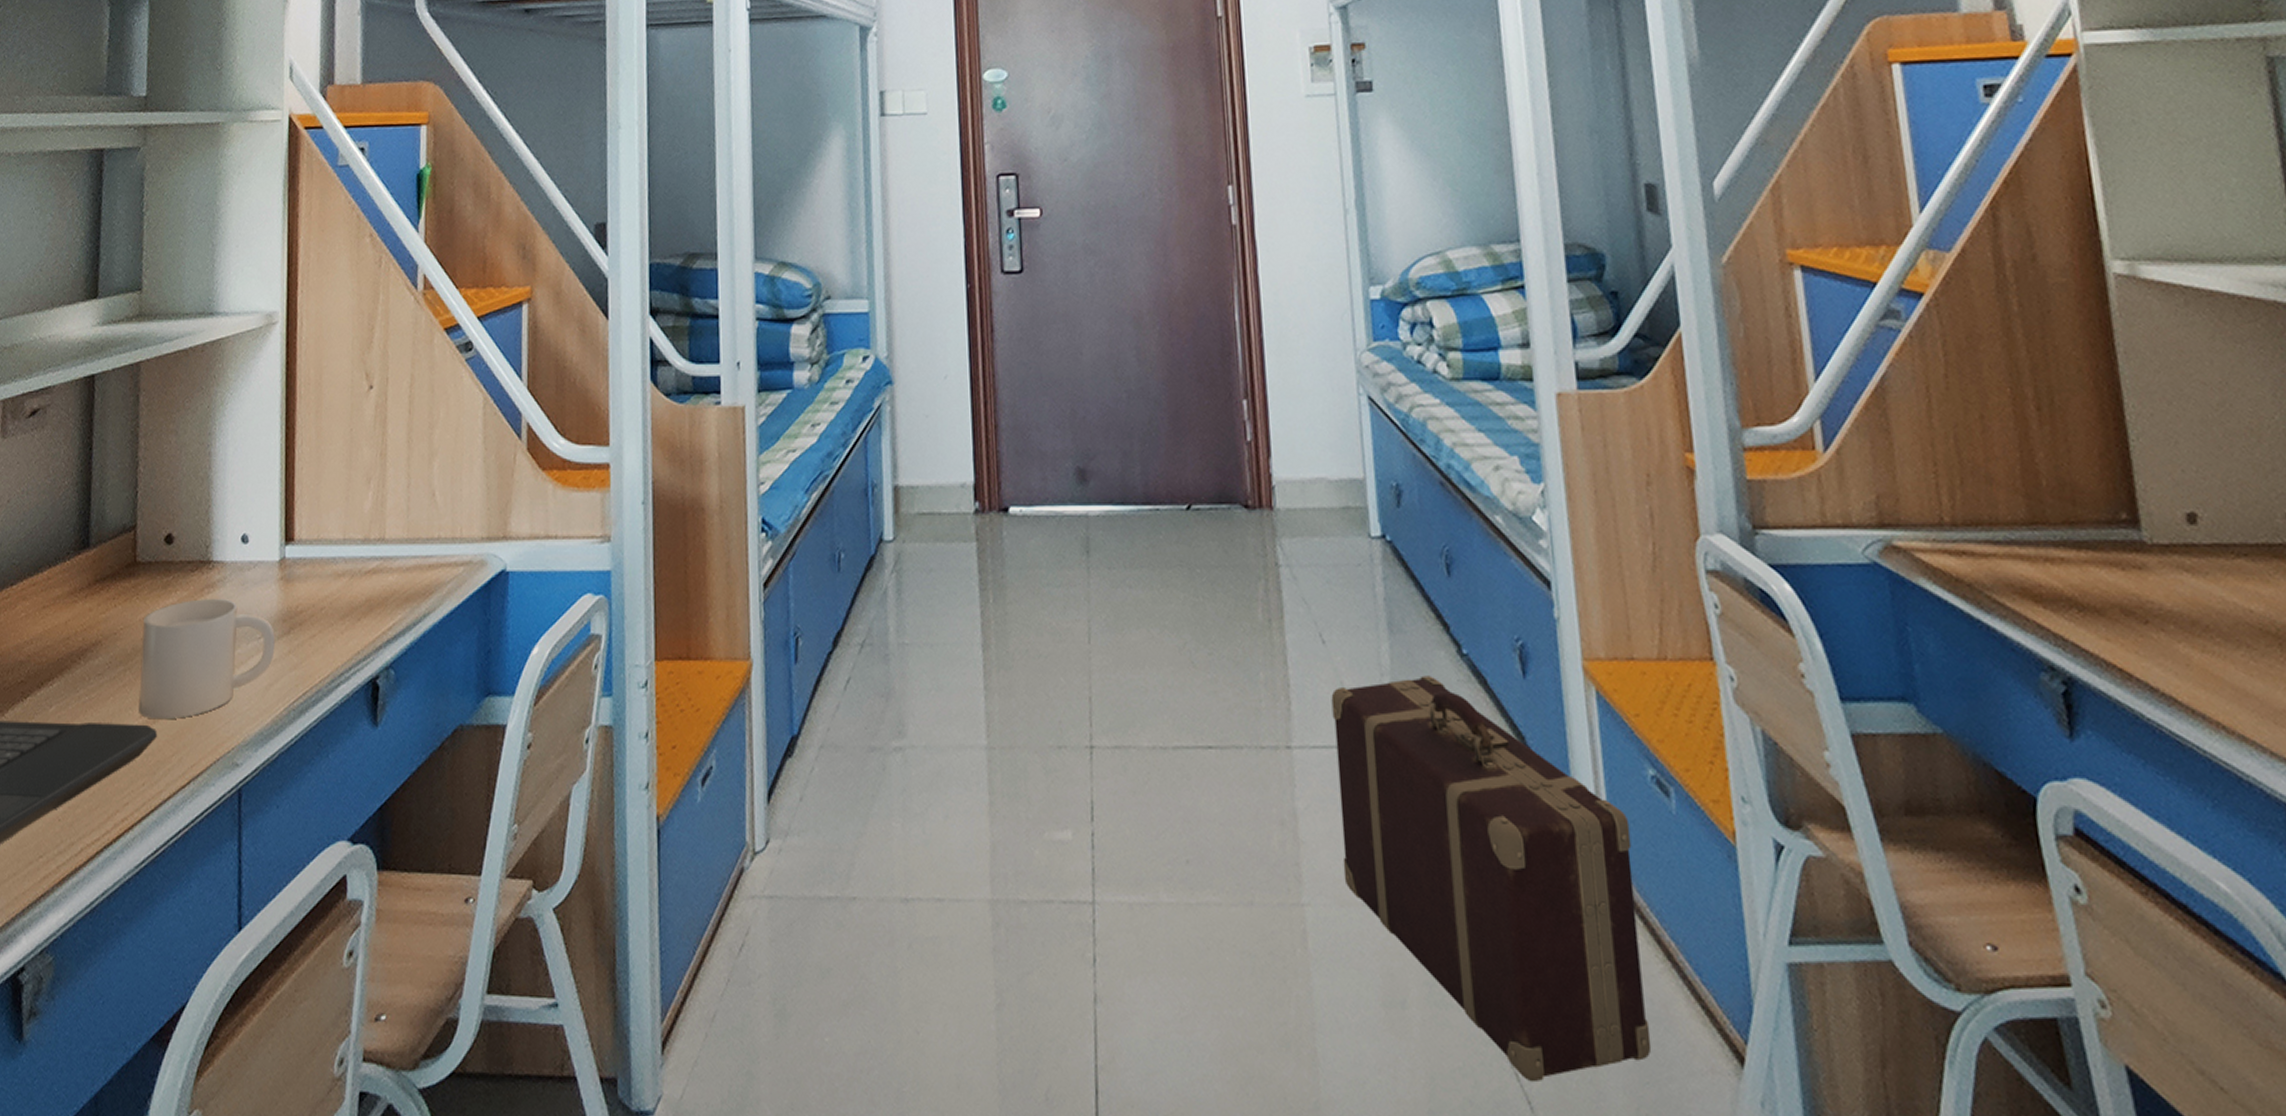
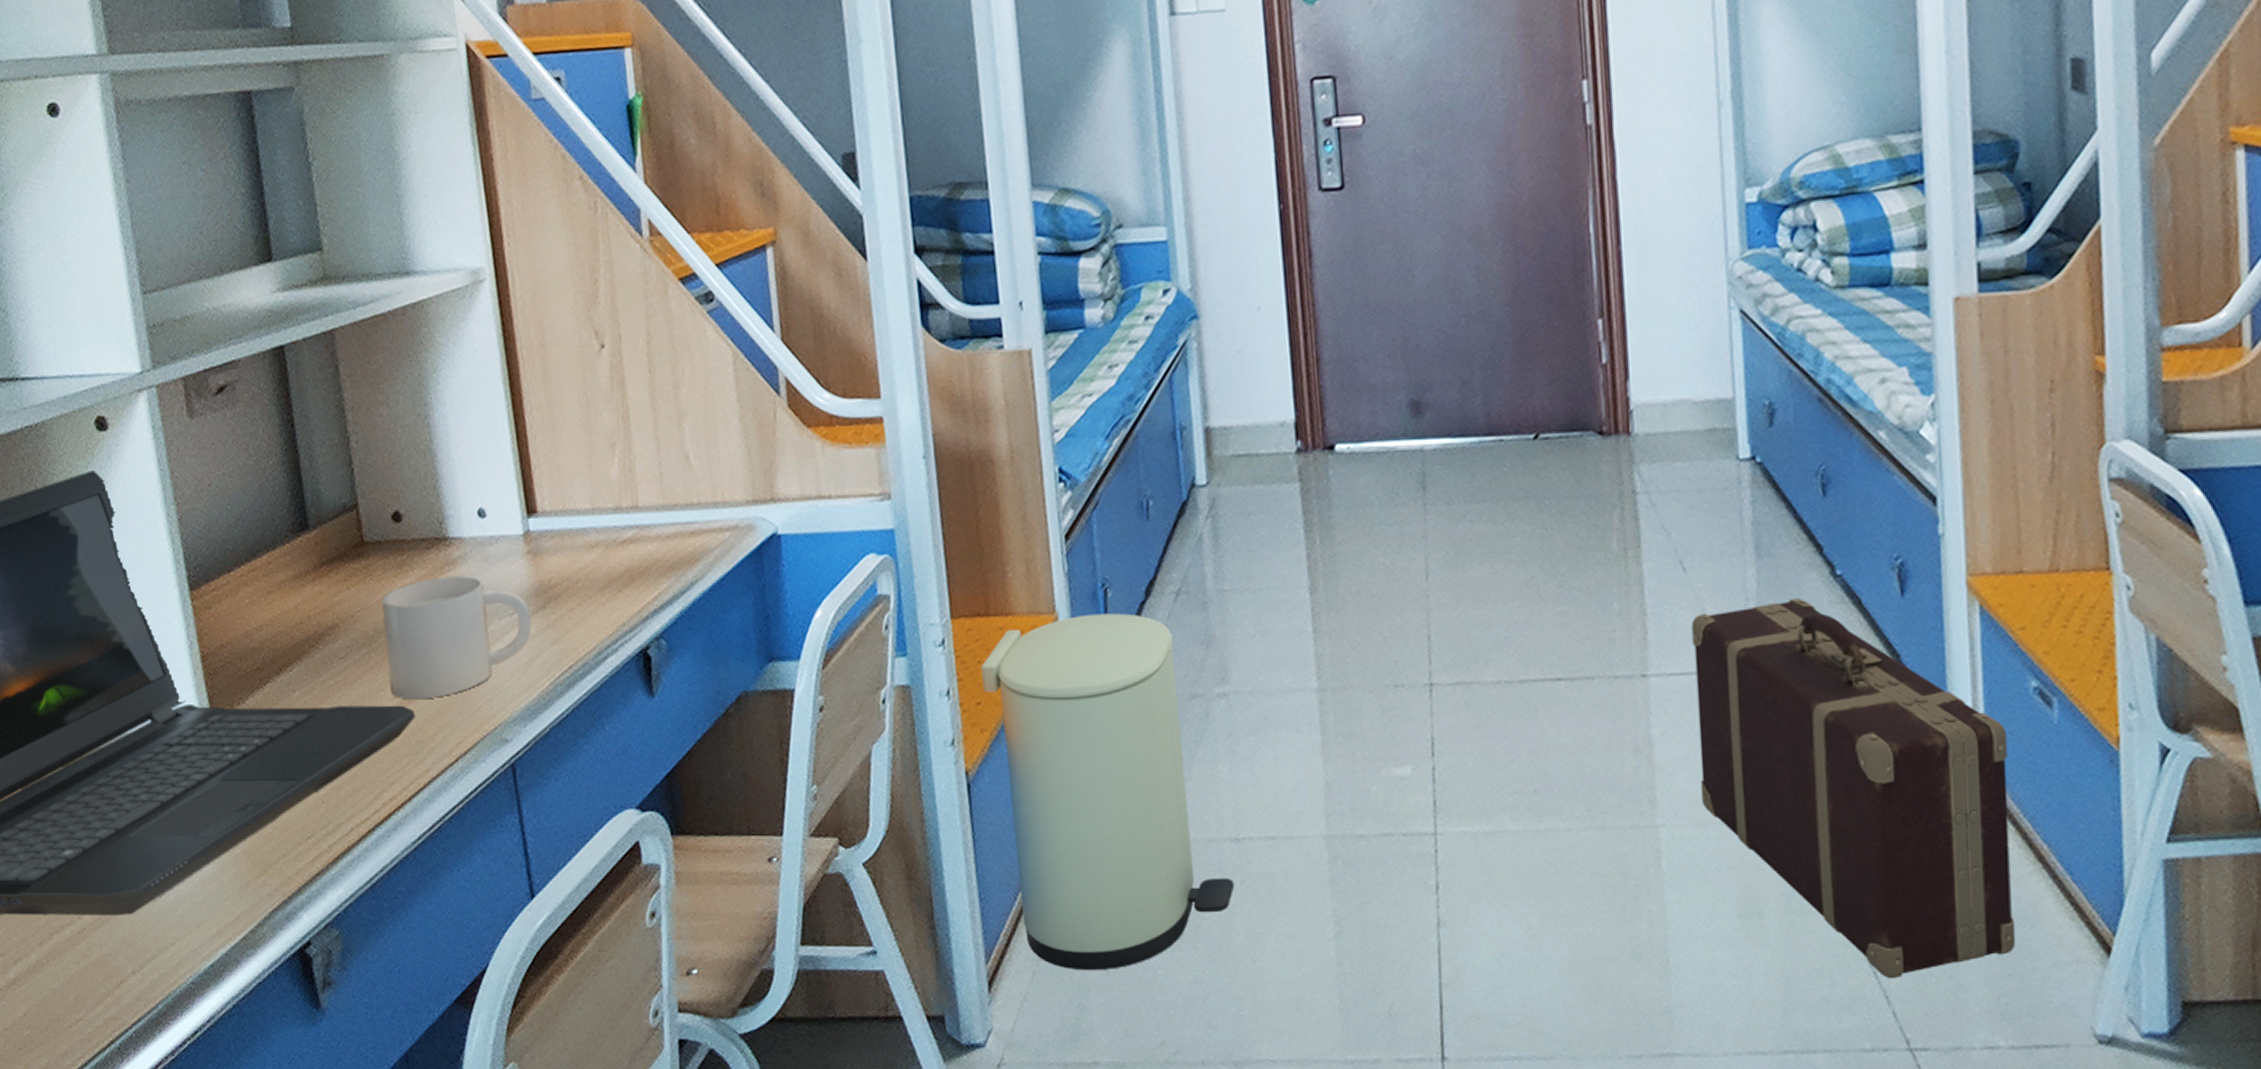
pedal bin: none [679,662,903,1036] -> present [981,613,1235,971]

